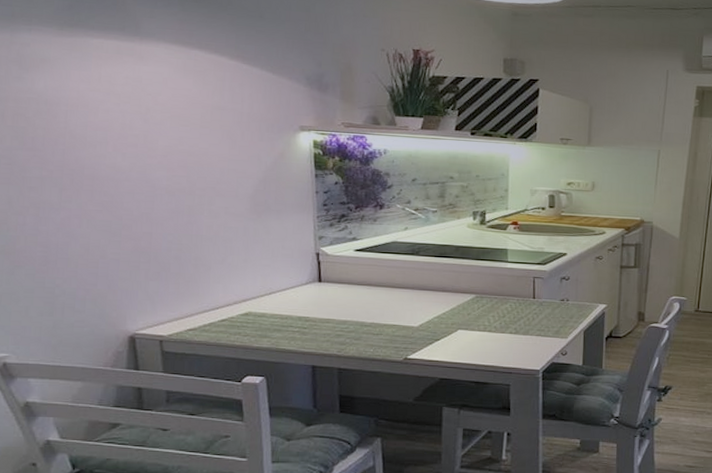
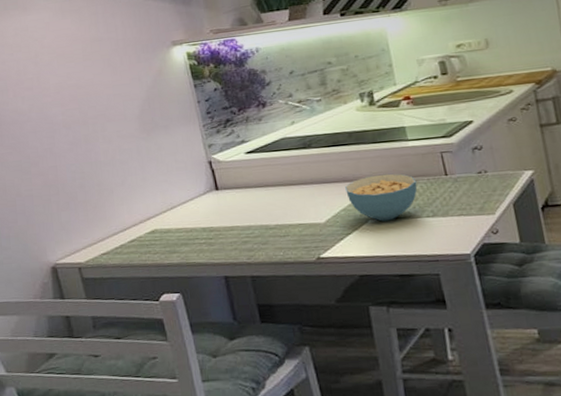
cereal bowl: none [443,289,507,333] -> present [345,173,417,222]

